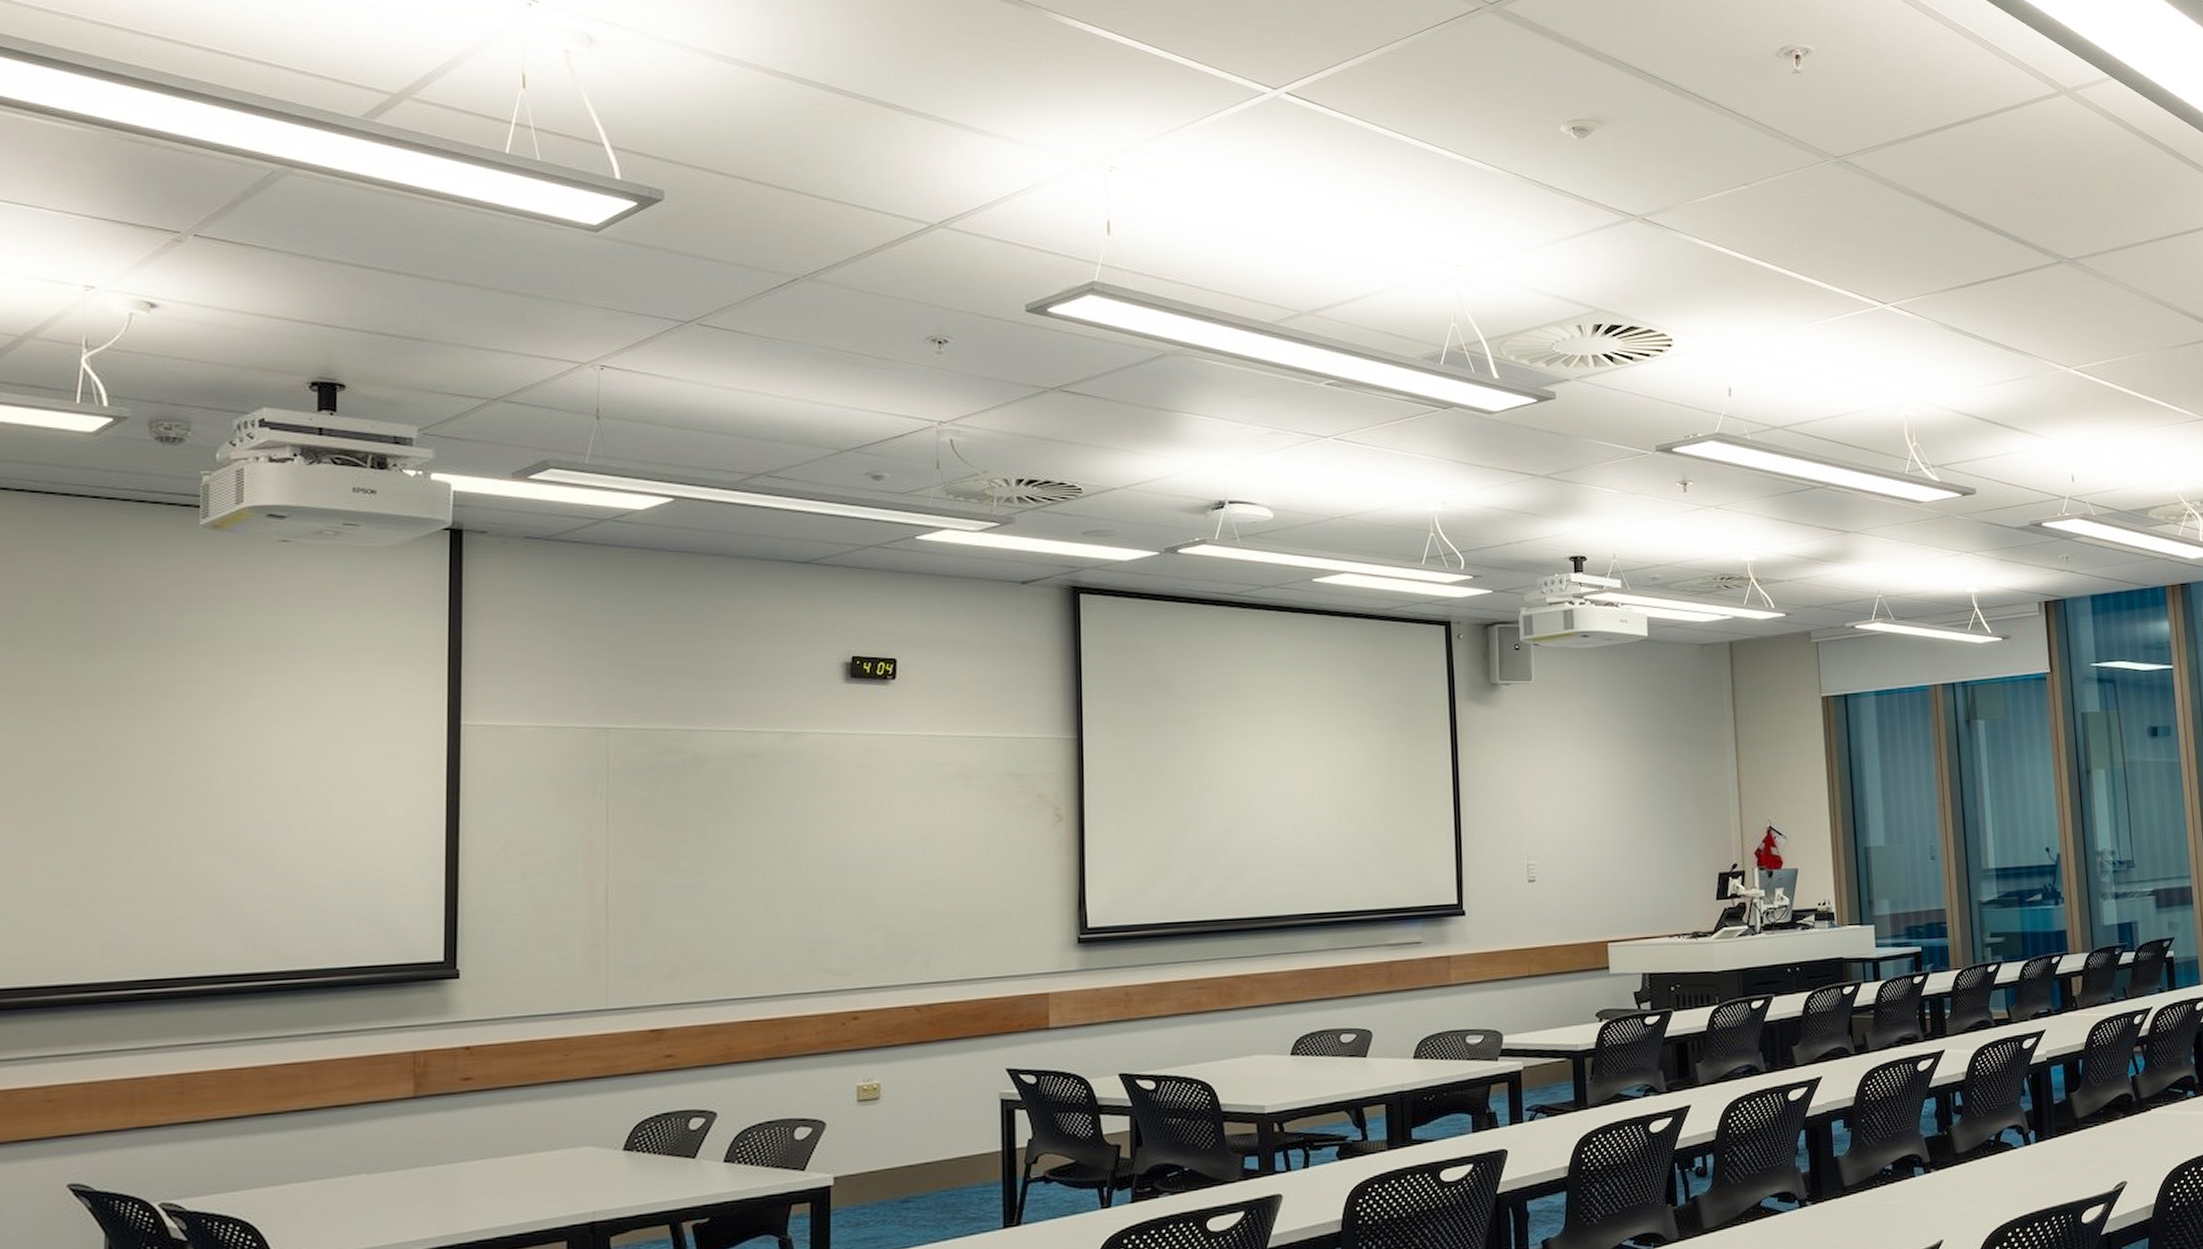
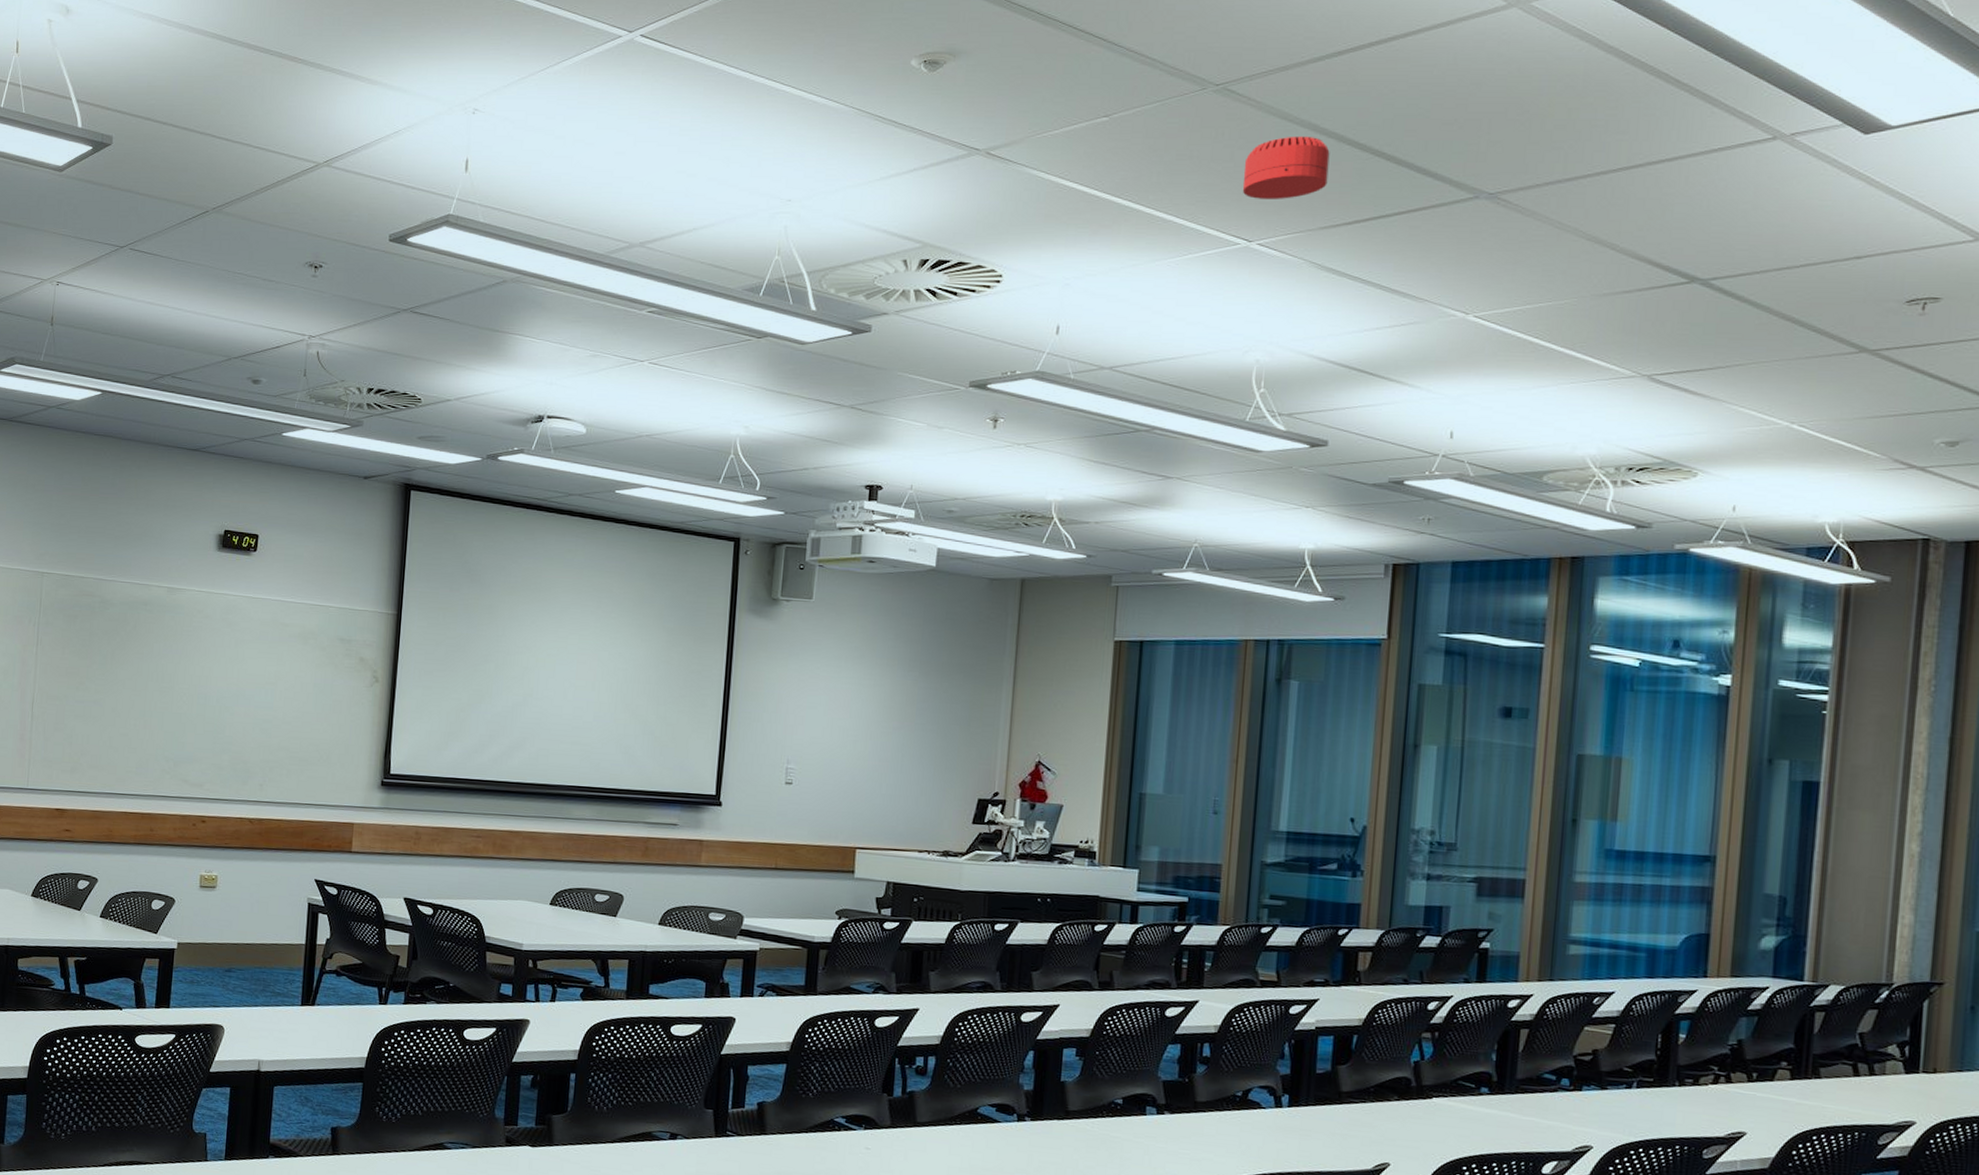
smoke detector: none [1870,205,1941,264] -> present [1242,136,1330,199]

